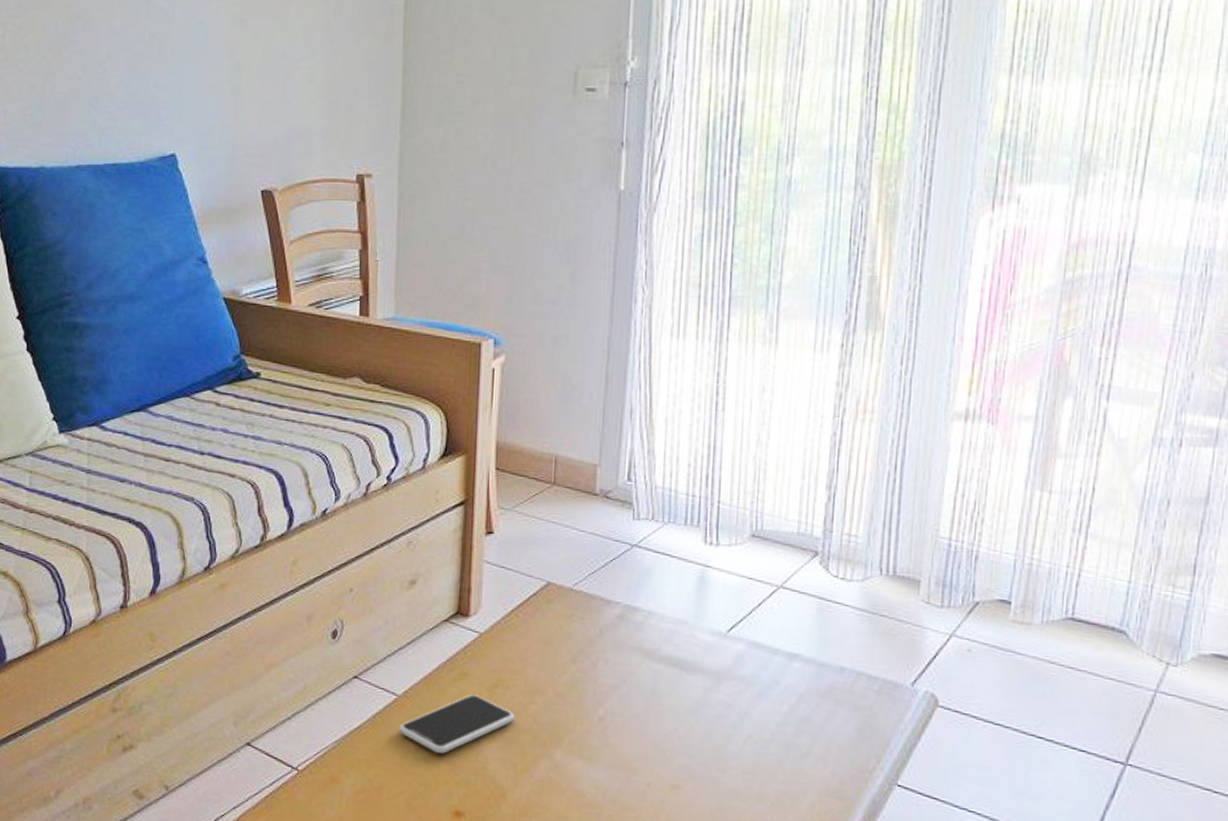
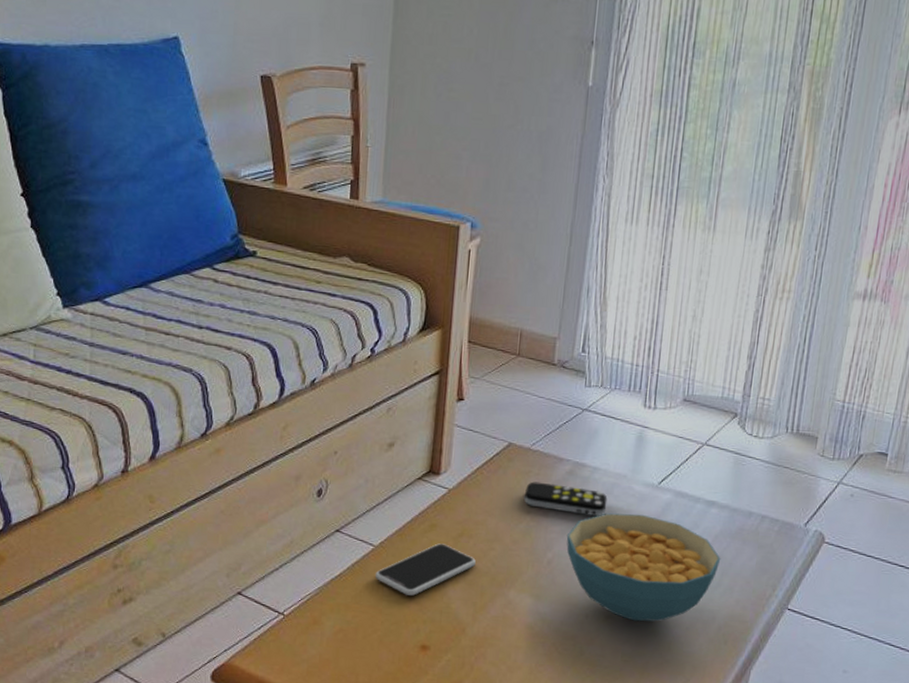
remote control: none [567,626,667,668] -> present [523,481,608,516]
cereal bowl: none [619,664,809,794] -> present [566,513,721,622]

